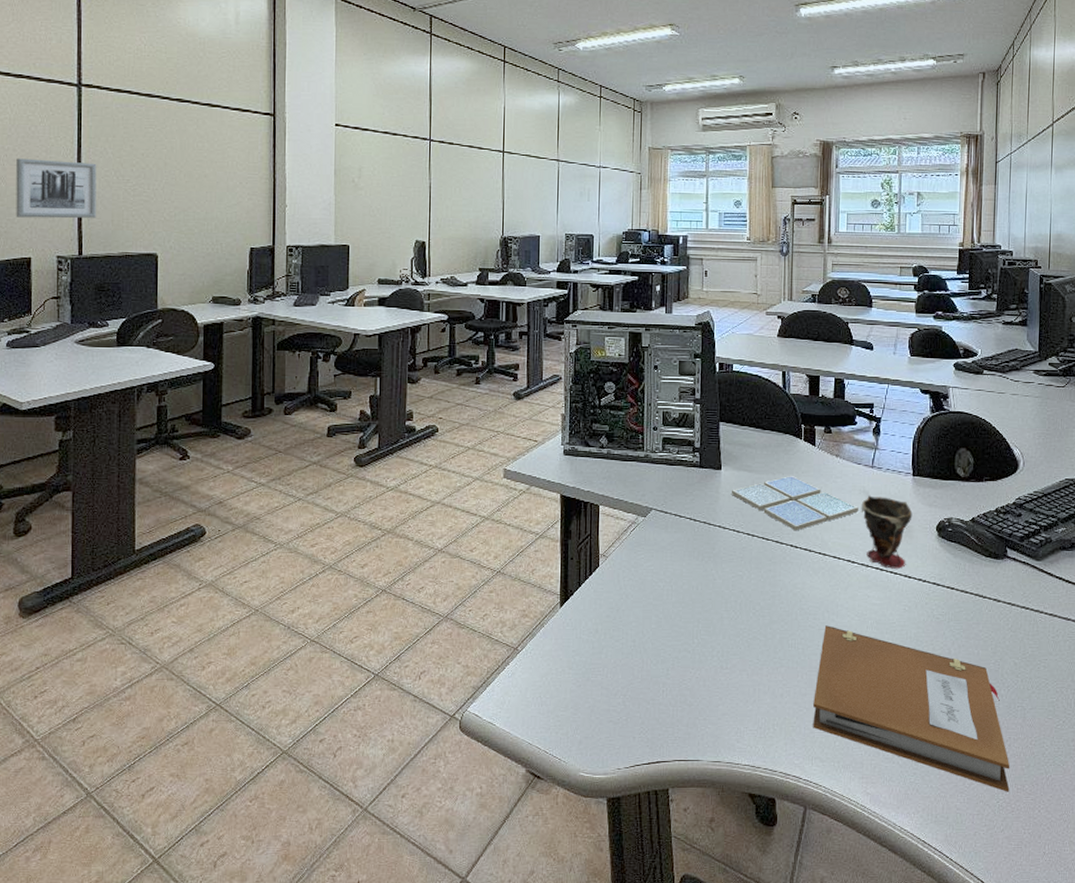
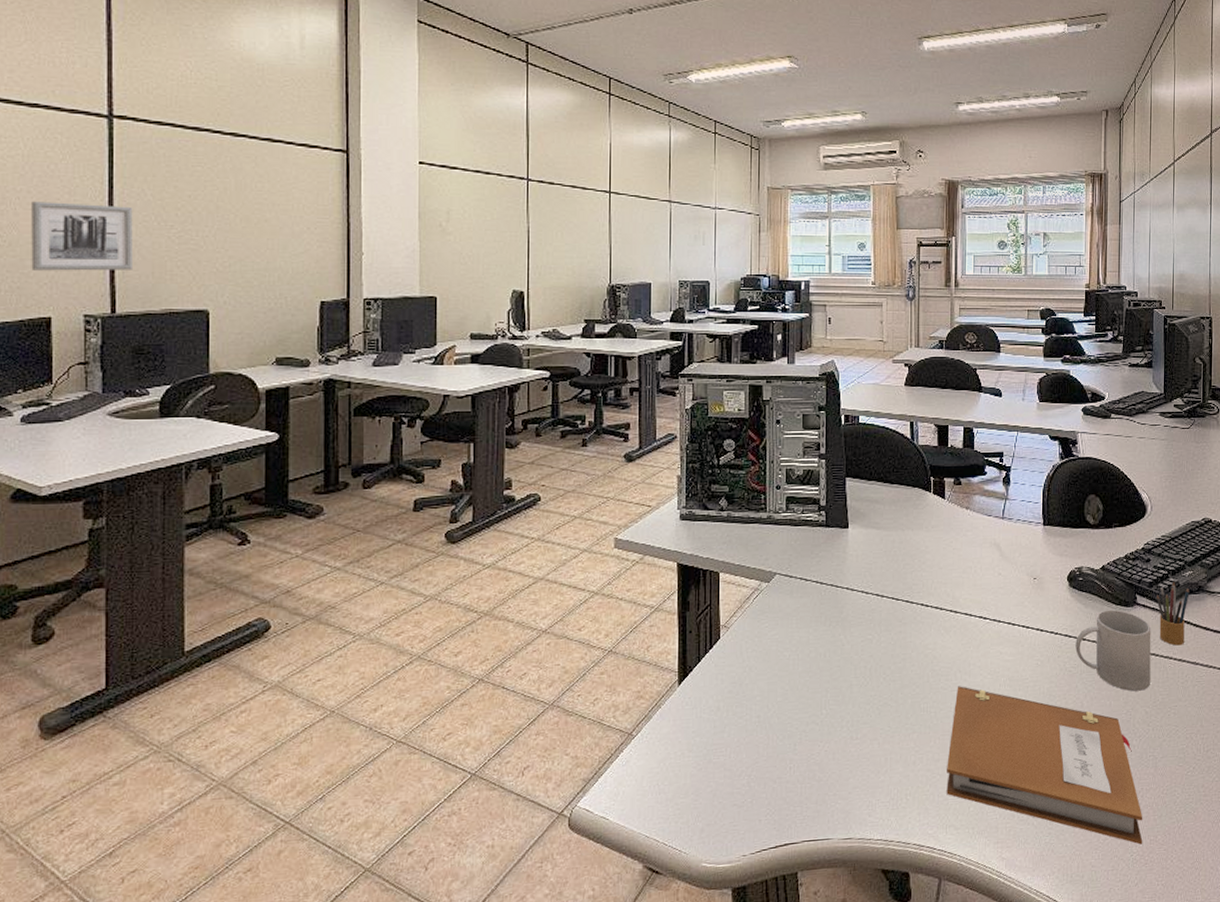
drink coaster: present [732,475,858,531] -> none [860,530,989,589]
cup: present [861,495,913,569] -> none [992,548,1044,623]
mug: none [943,561,1022,642] -> present [1075,609,1151,692]
pencil box: none [1027,536,1062,600] -> present [1156,581,1190,646]

